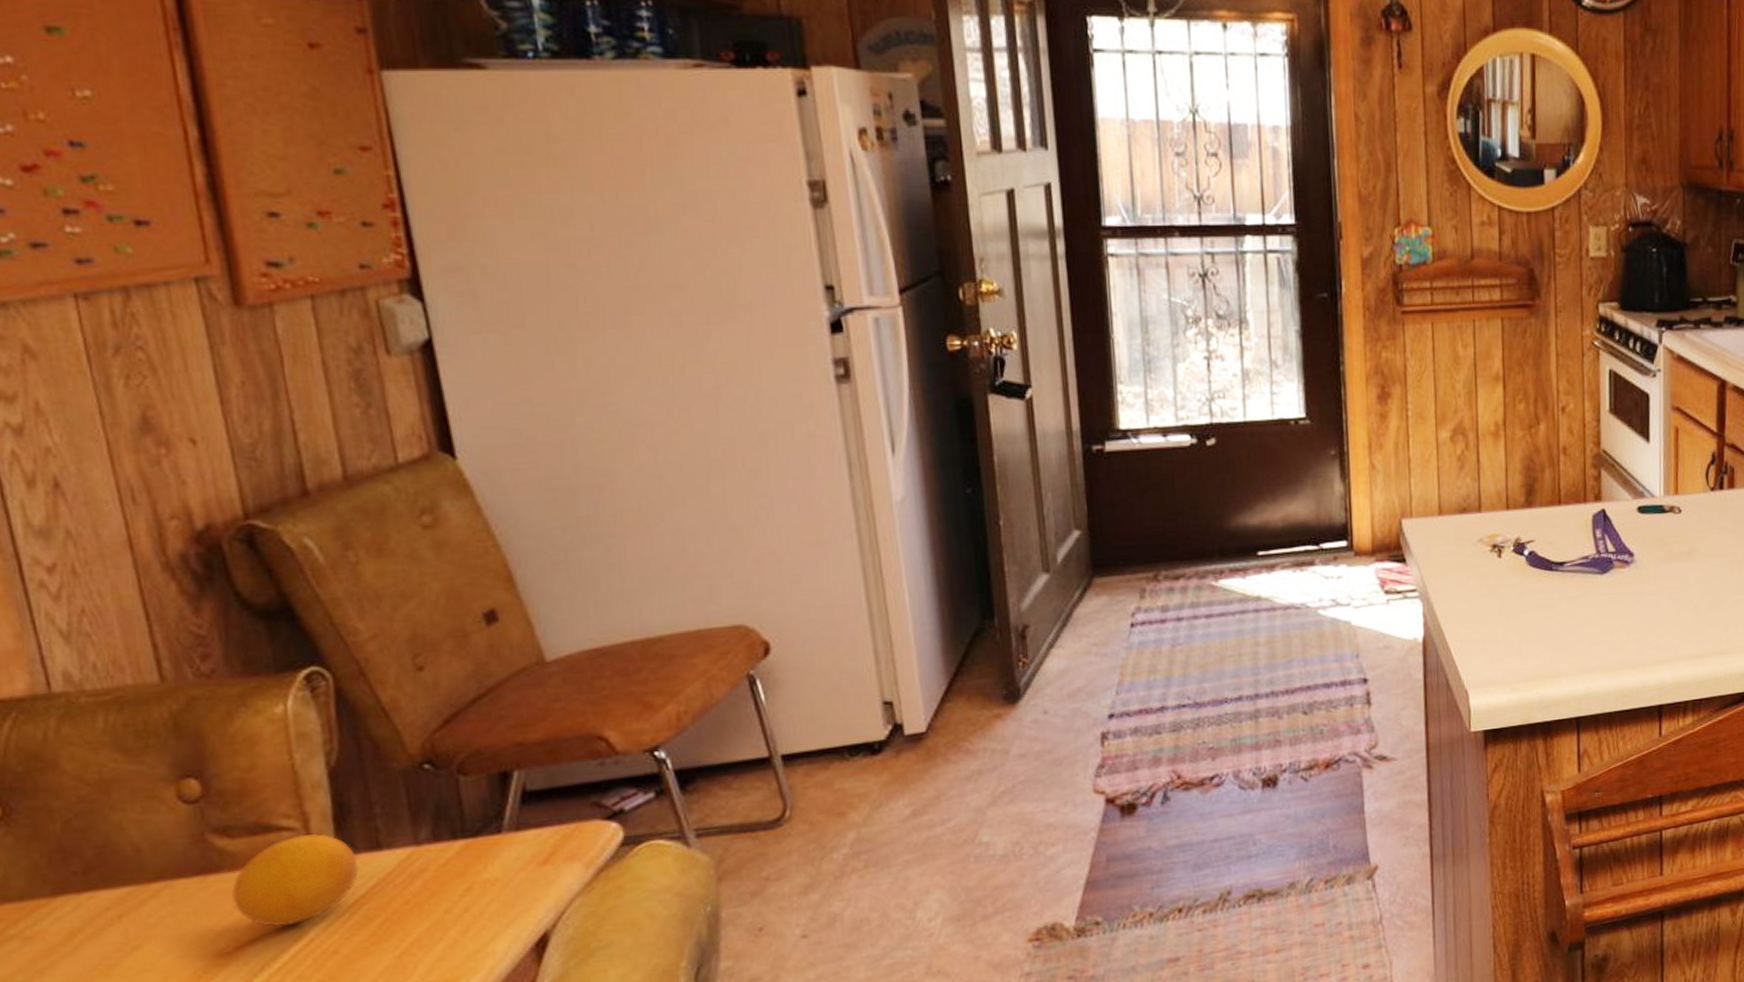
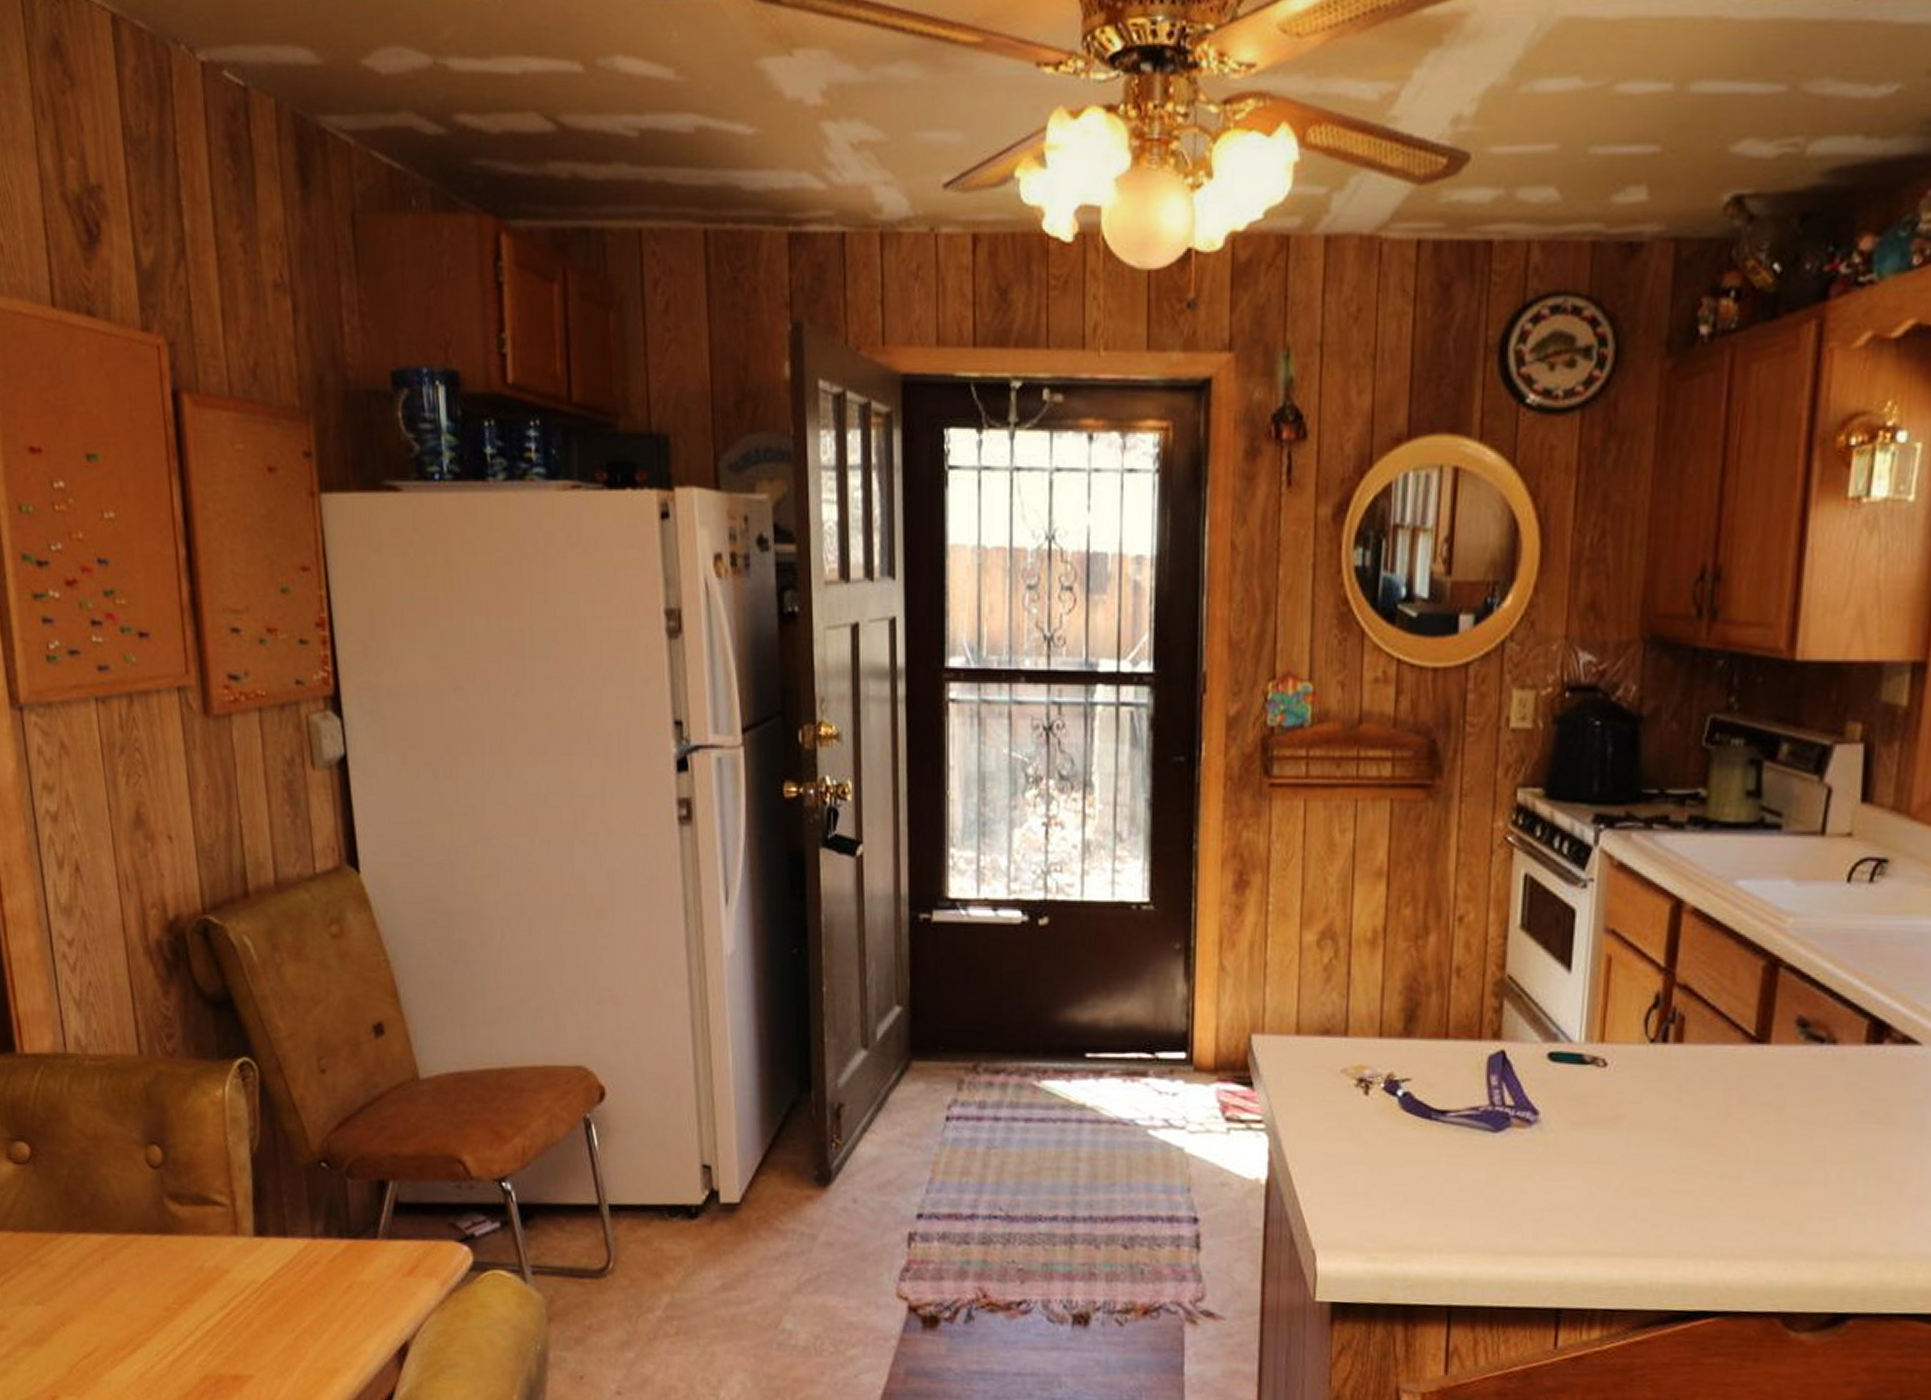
fruit: present [231,834,359,928] -> none [178,1211,269,1293]

